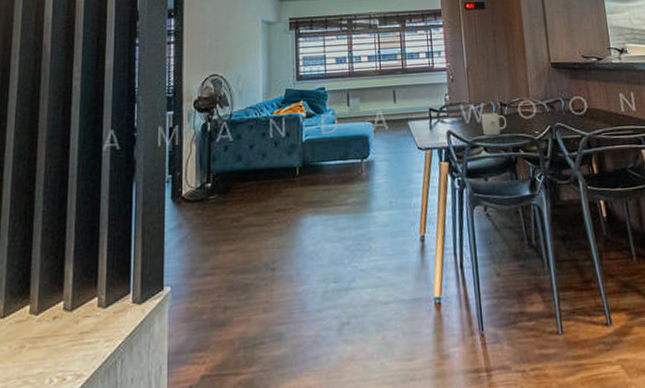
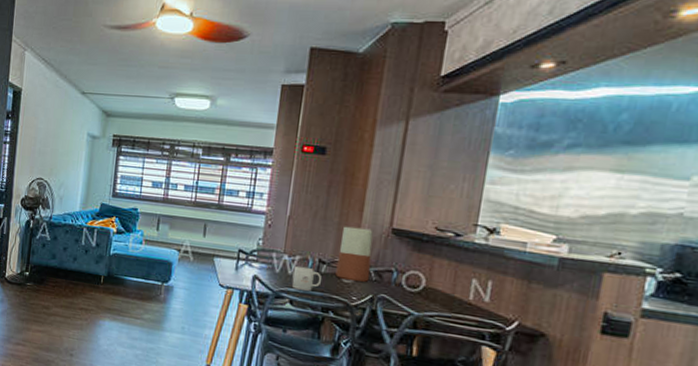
vase: none [513,67,545,118] -> present [335,226,373,283]

